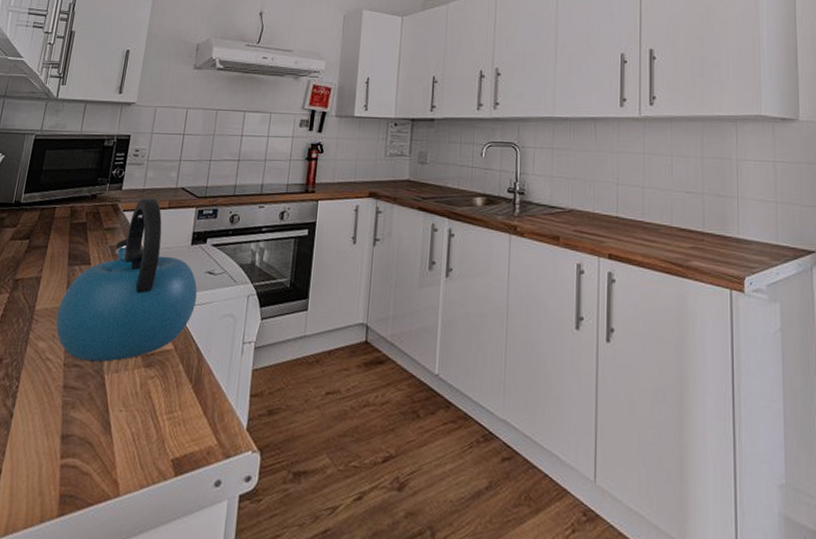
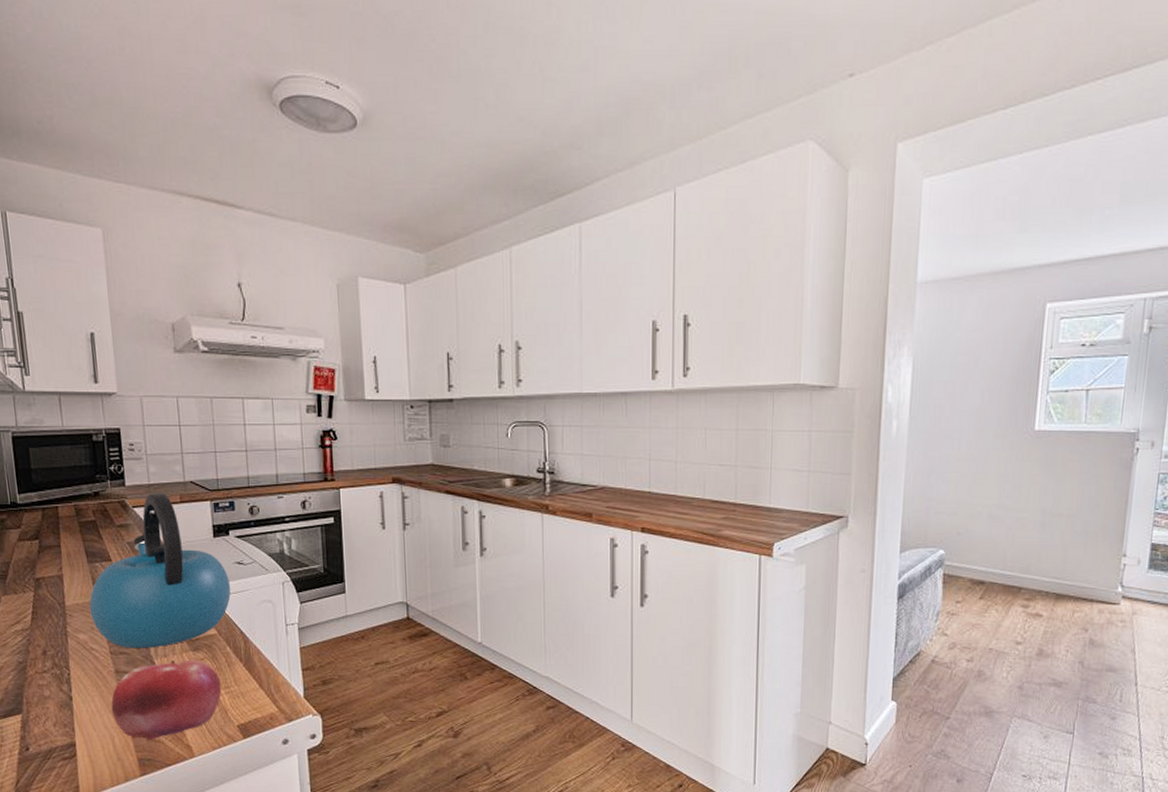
fruit: none [47,376,166,473] -> present [111,659,222,741]

